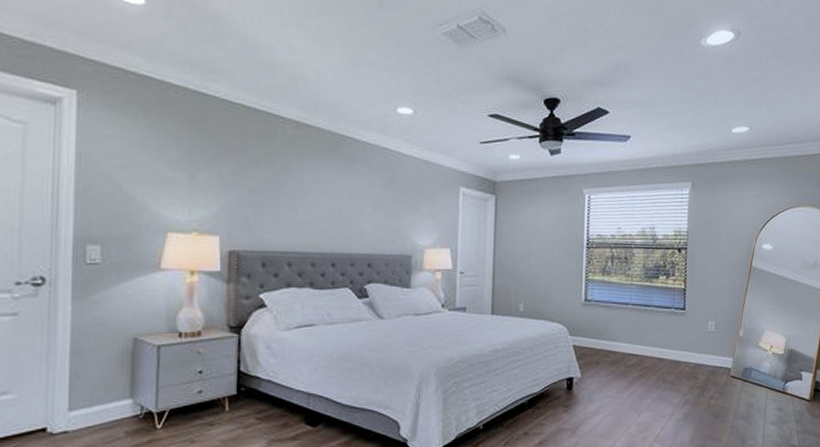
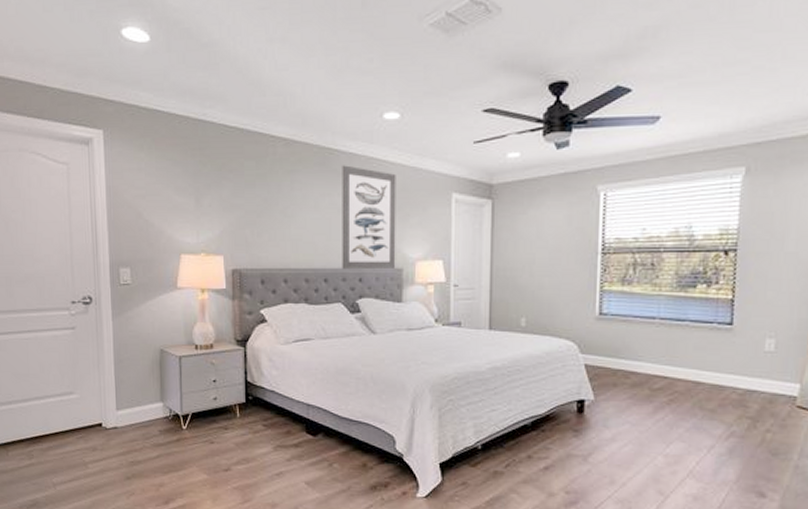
wall art: none [351,152,408,256] -> present [342,165,396,270]

